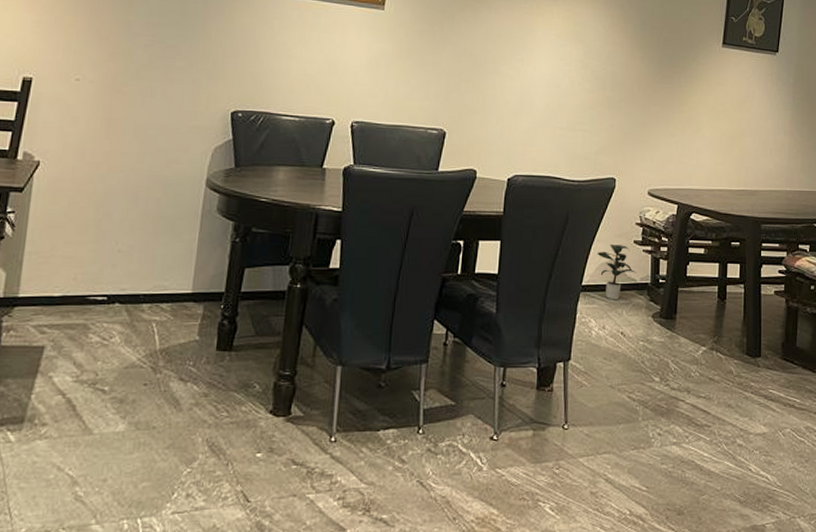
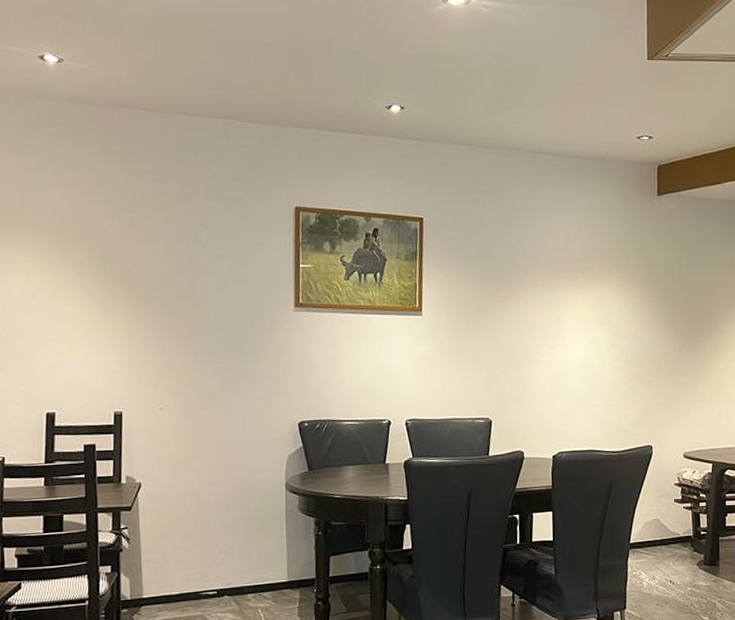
potted plant: present [597,245,636,300] -> none [641,504,679,554]

